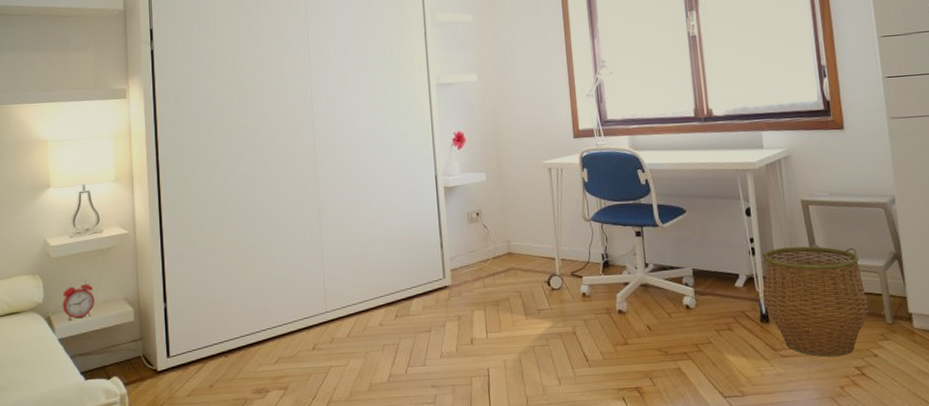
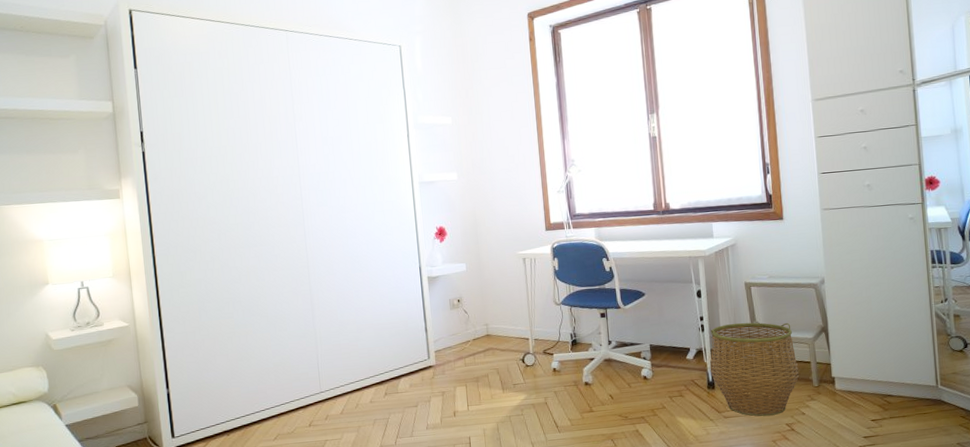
alarm clock: present [62,279,95,320] -> none [67,369,100,408]

